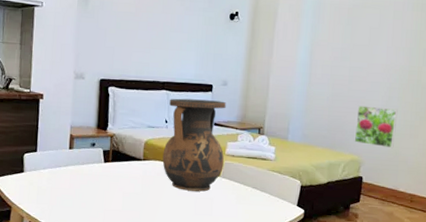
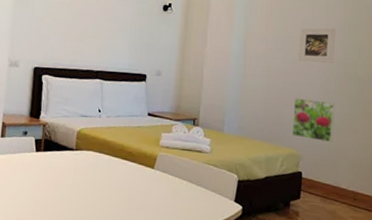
vase: present [162,98,226,192] -> none [95,87,160,185]
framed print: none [364,35,402,70] -> present [298,28,336,63]

